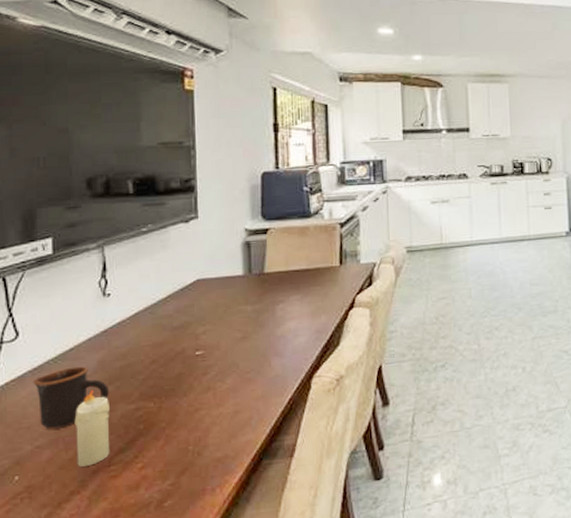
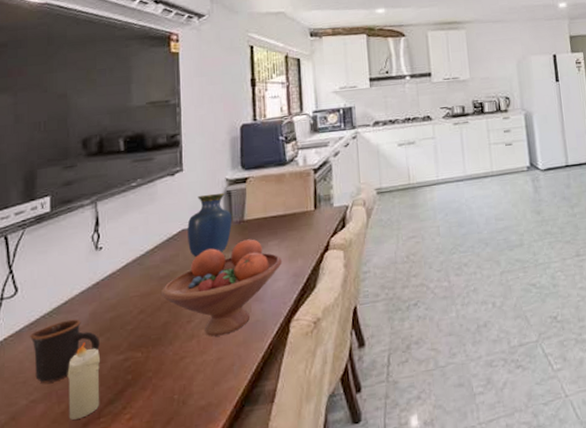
fruit bowl: none [175,292,305,390] -> present [162,239,283,337]
vase: none [203,243,251,309] -> present [187,192,232,258]

